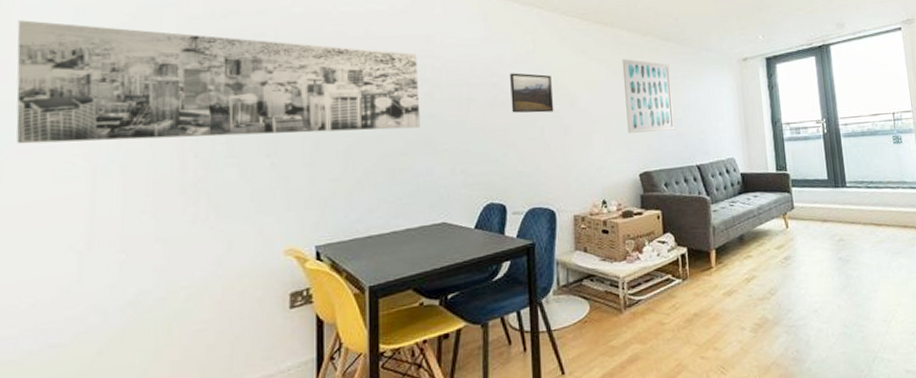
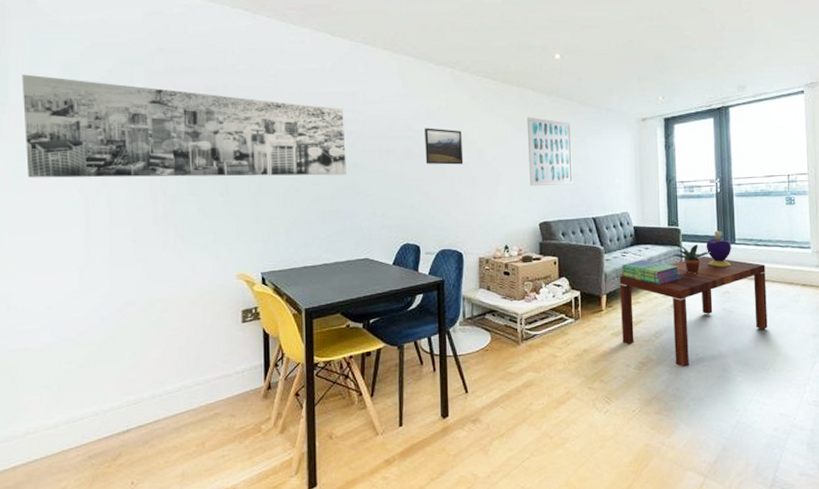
coffee table: none [728,201,886,326] -> present [619,255,768,367]
stack of books: none [729,209,792,236] -> present [620,260,680,285]
potted plant: none [783,189,823,222] -> present [672,244,712,274]
decorative container: none [816,173,843,214] -> present [706,230,731,268]

